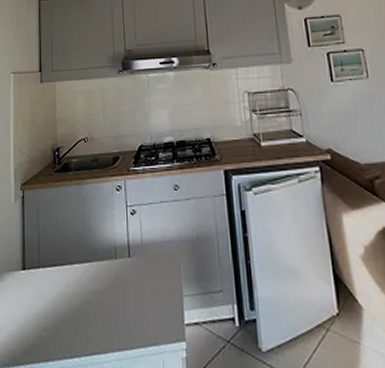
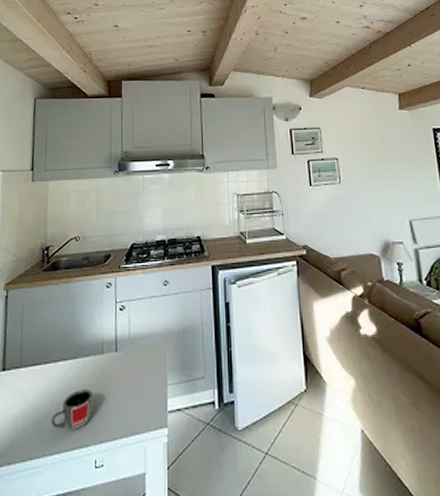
mug: none [70,294,110,334] -> present [51,389,94,429]

